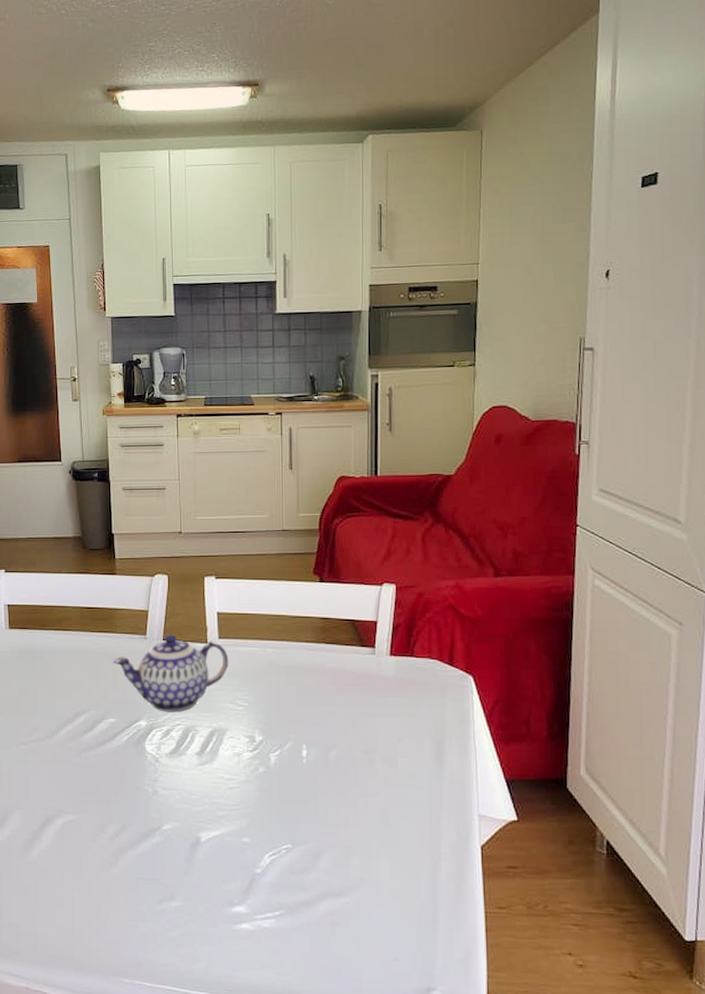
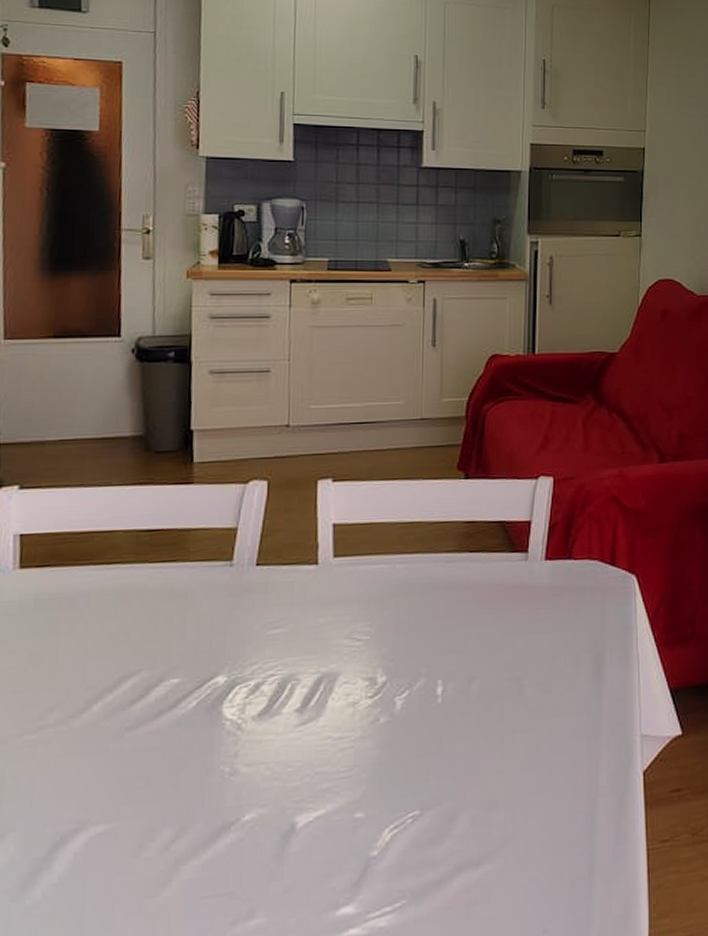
teapot: present [113,634,229,713] -> none [181,557,346,661]

